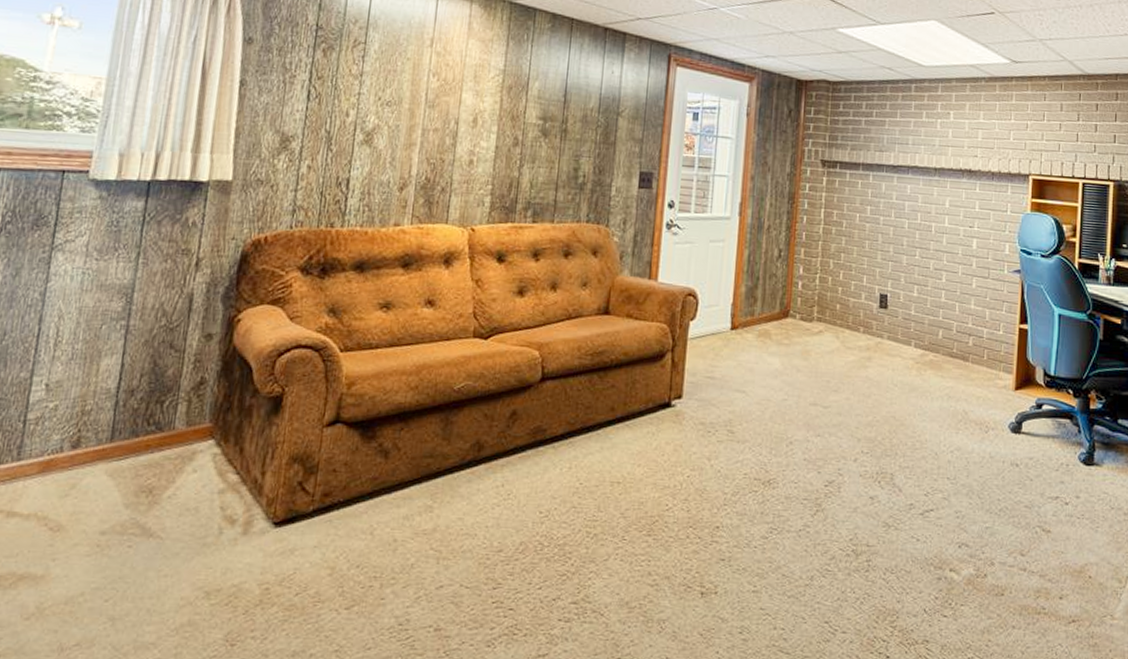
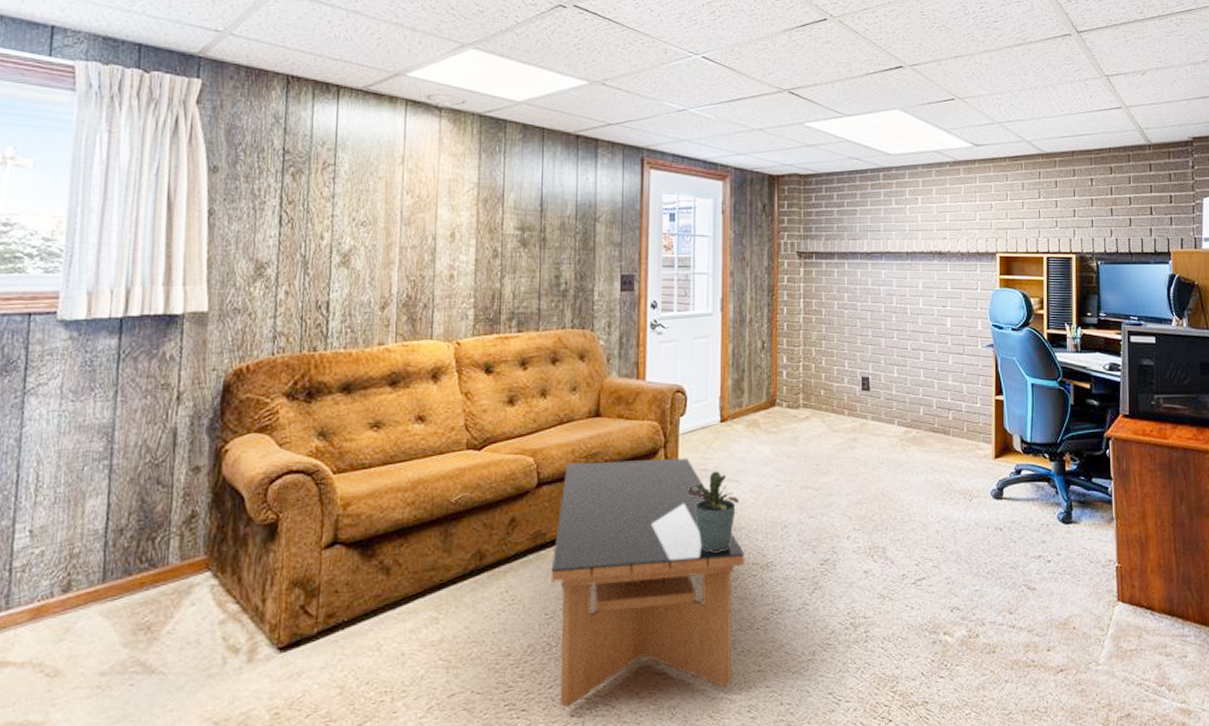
coffee table: none [548,360,746,611] -> present [551,458,744,708]
potted plant: none [692,380,745,463] -> present [687,471,739,551]

